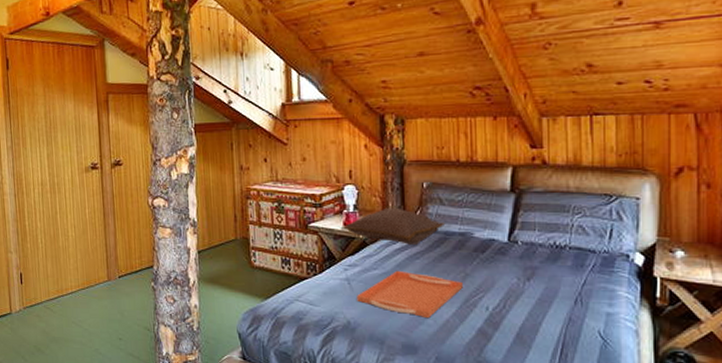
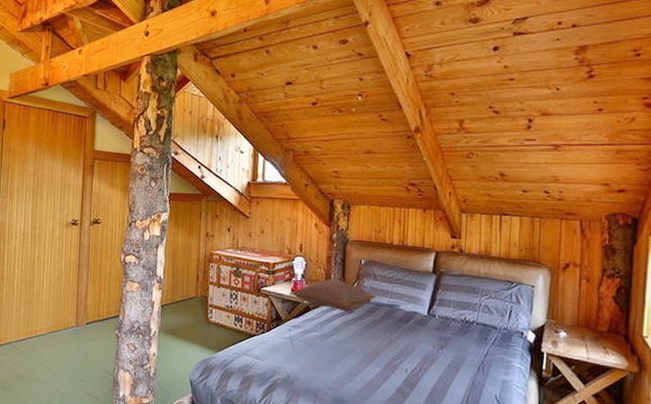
serving tray: present [357,270,463,319] -> none [297,333,388,377]

